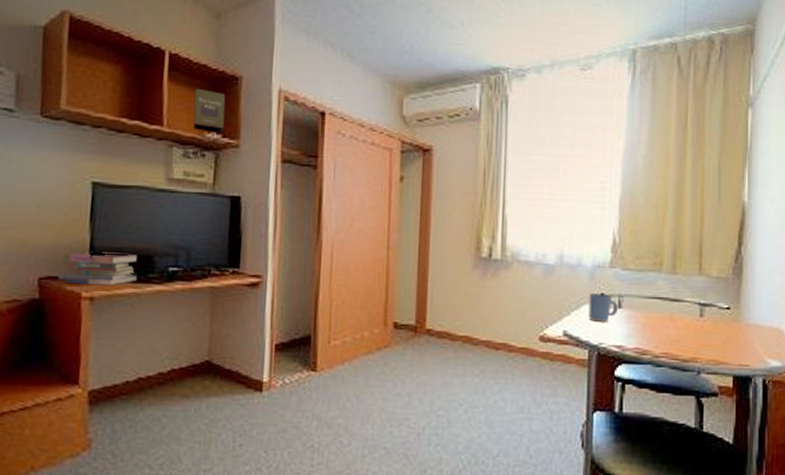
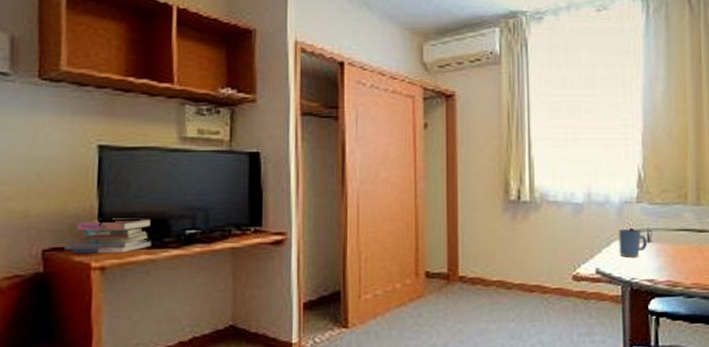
books: present [193,88,226,134] -> none [205,43,239,89]

